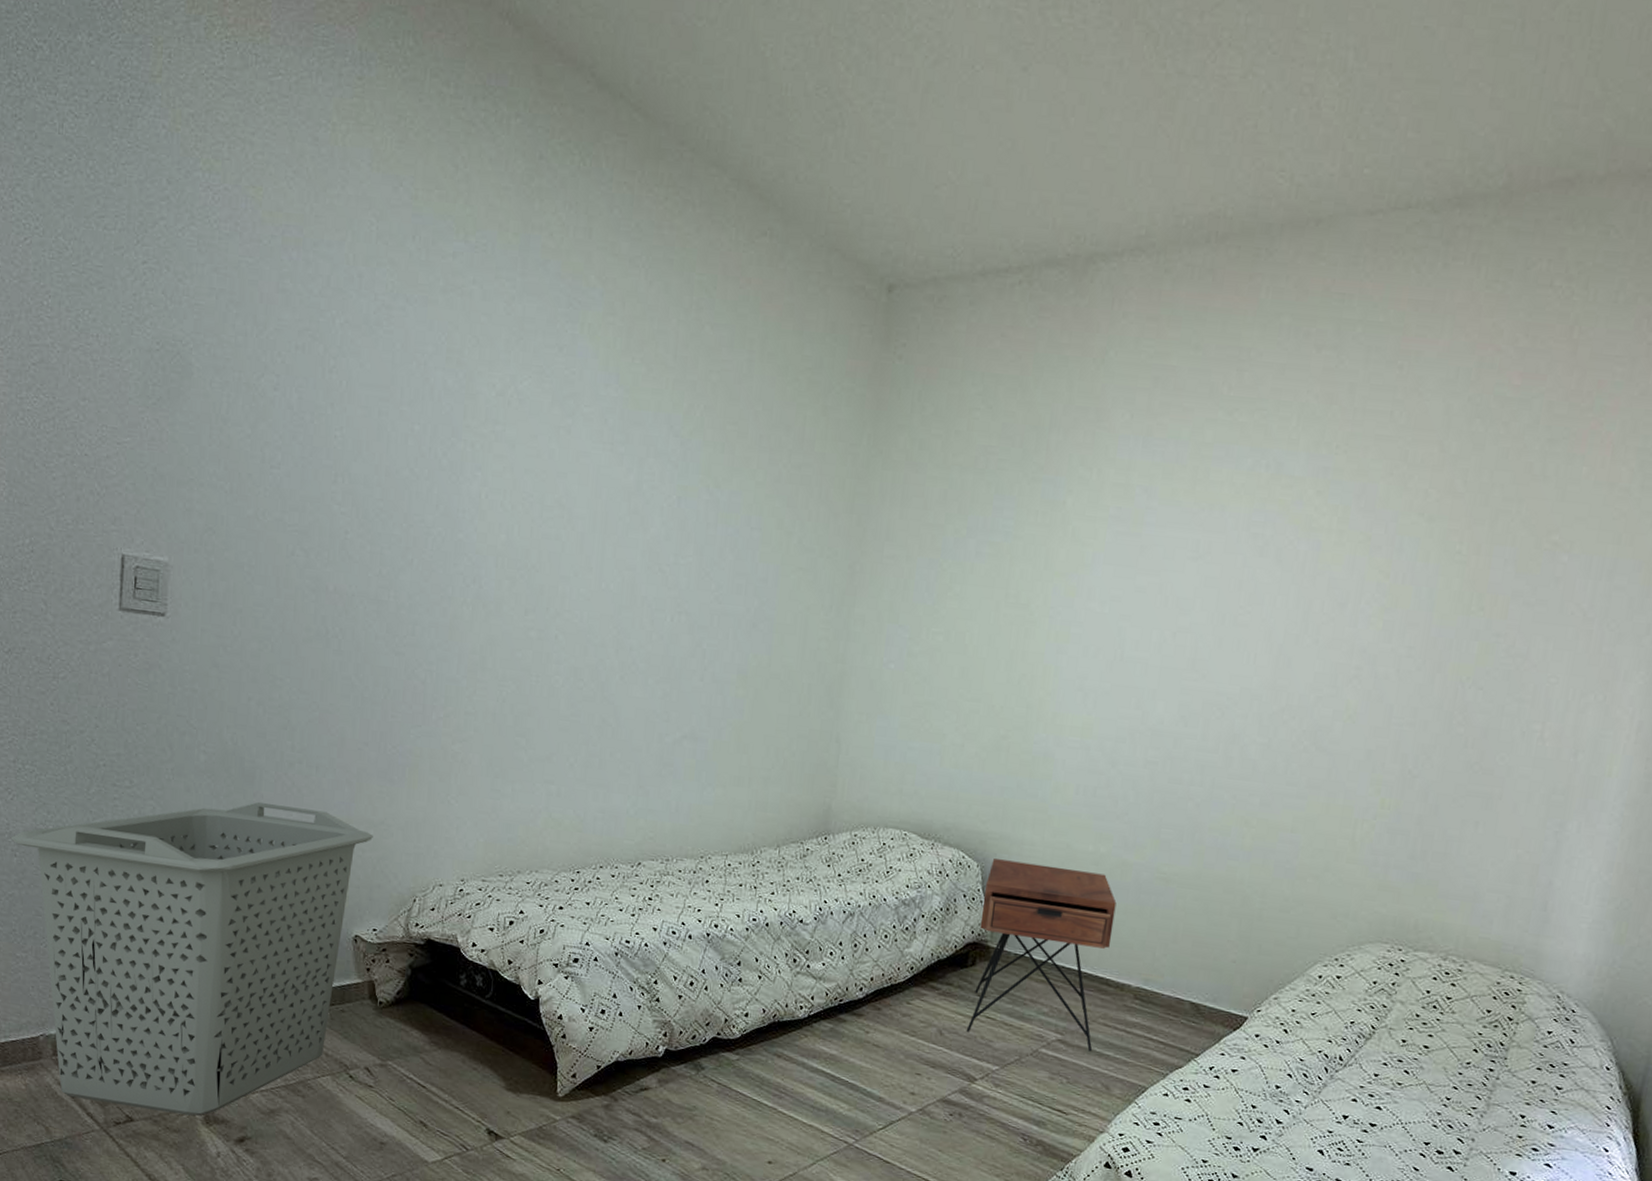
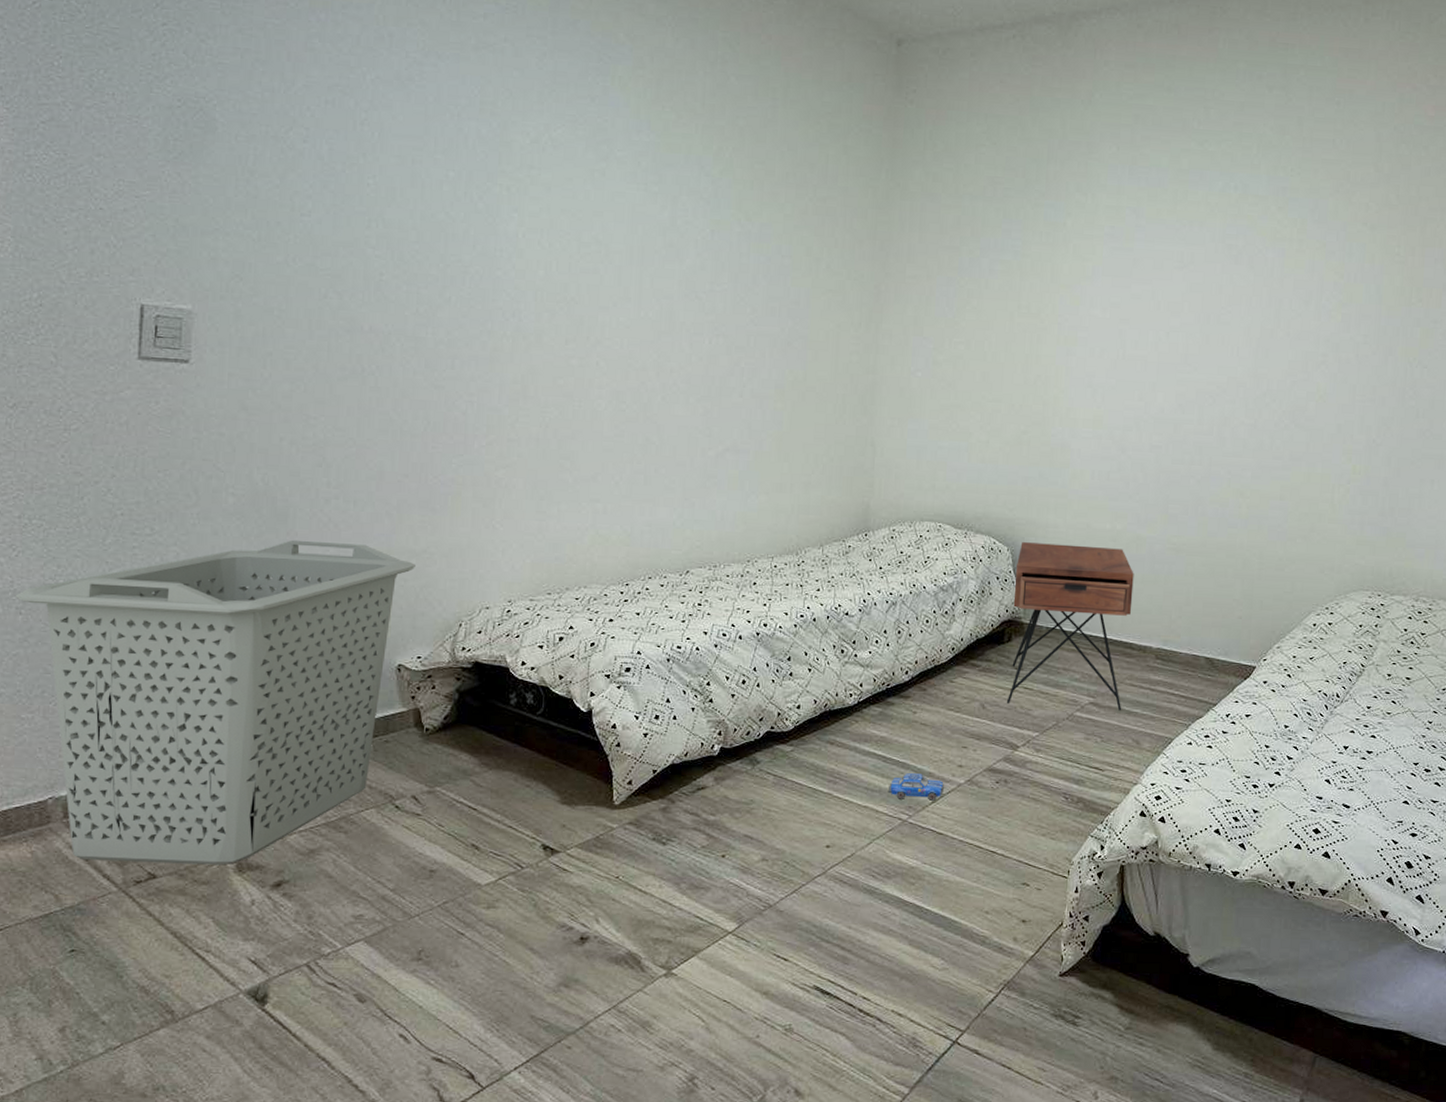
toy car: none [835,1095,894,1127] -> present [889,773,944,801]

